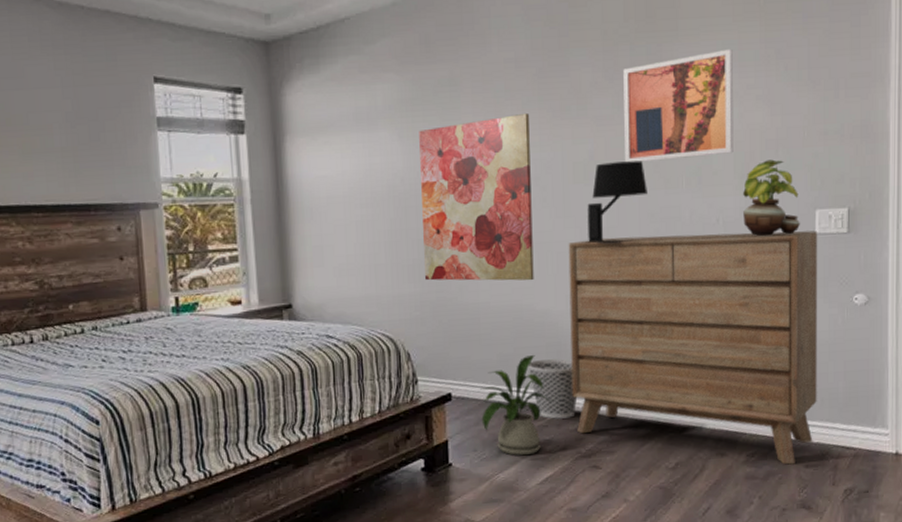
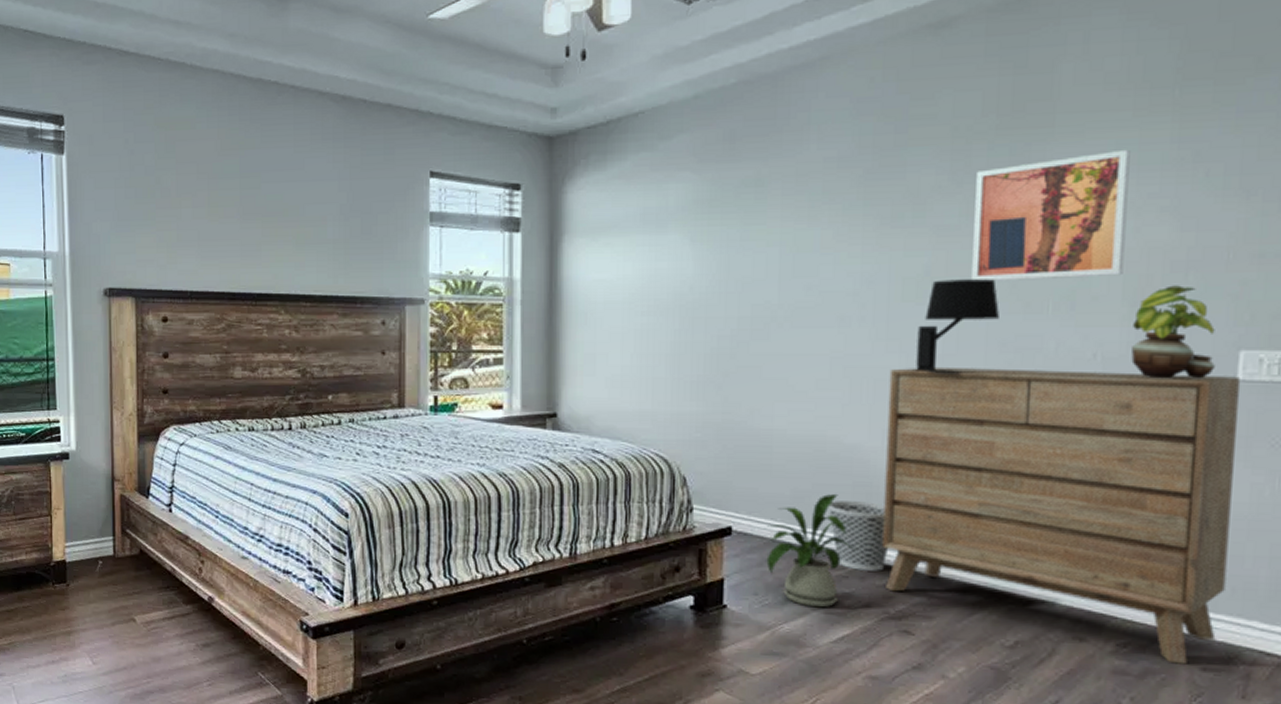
wall art: present [419,112,534,281] -> none [709,219,850,410]

